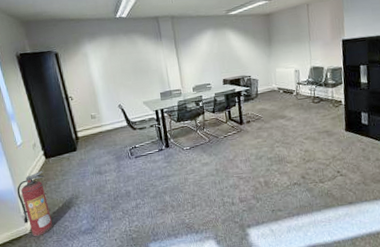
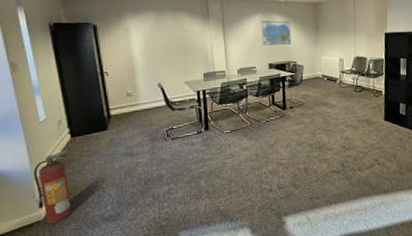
world map: none [212,34,245,62] -> present [261,20,292,46]

